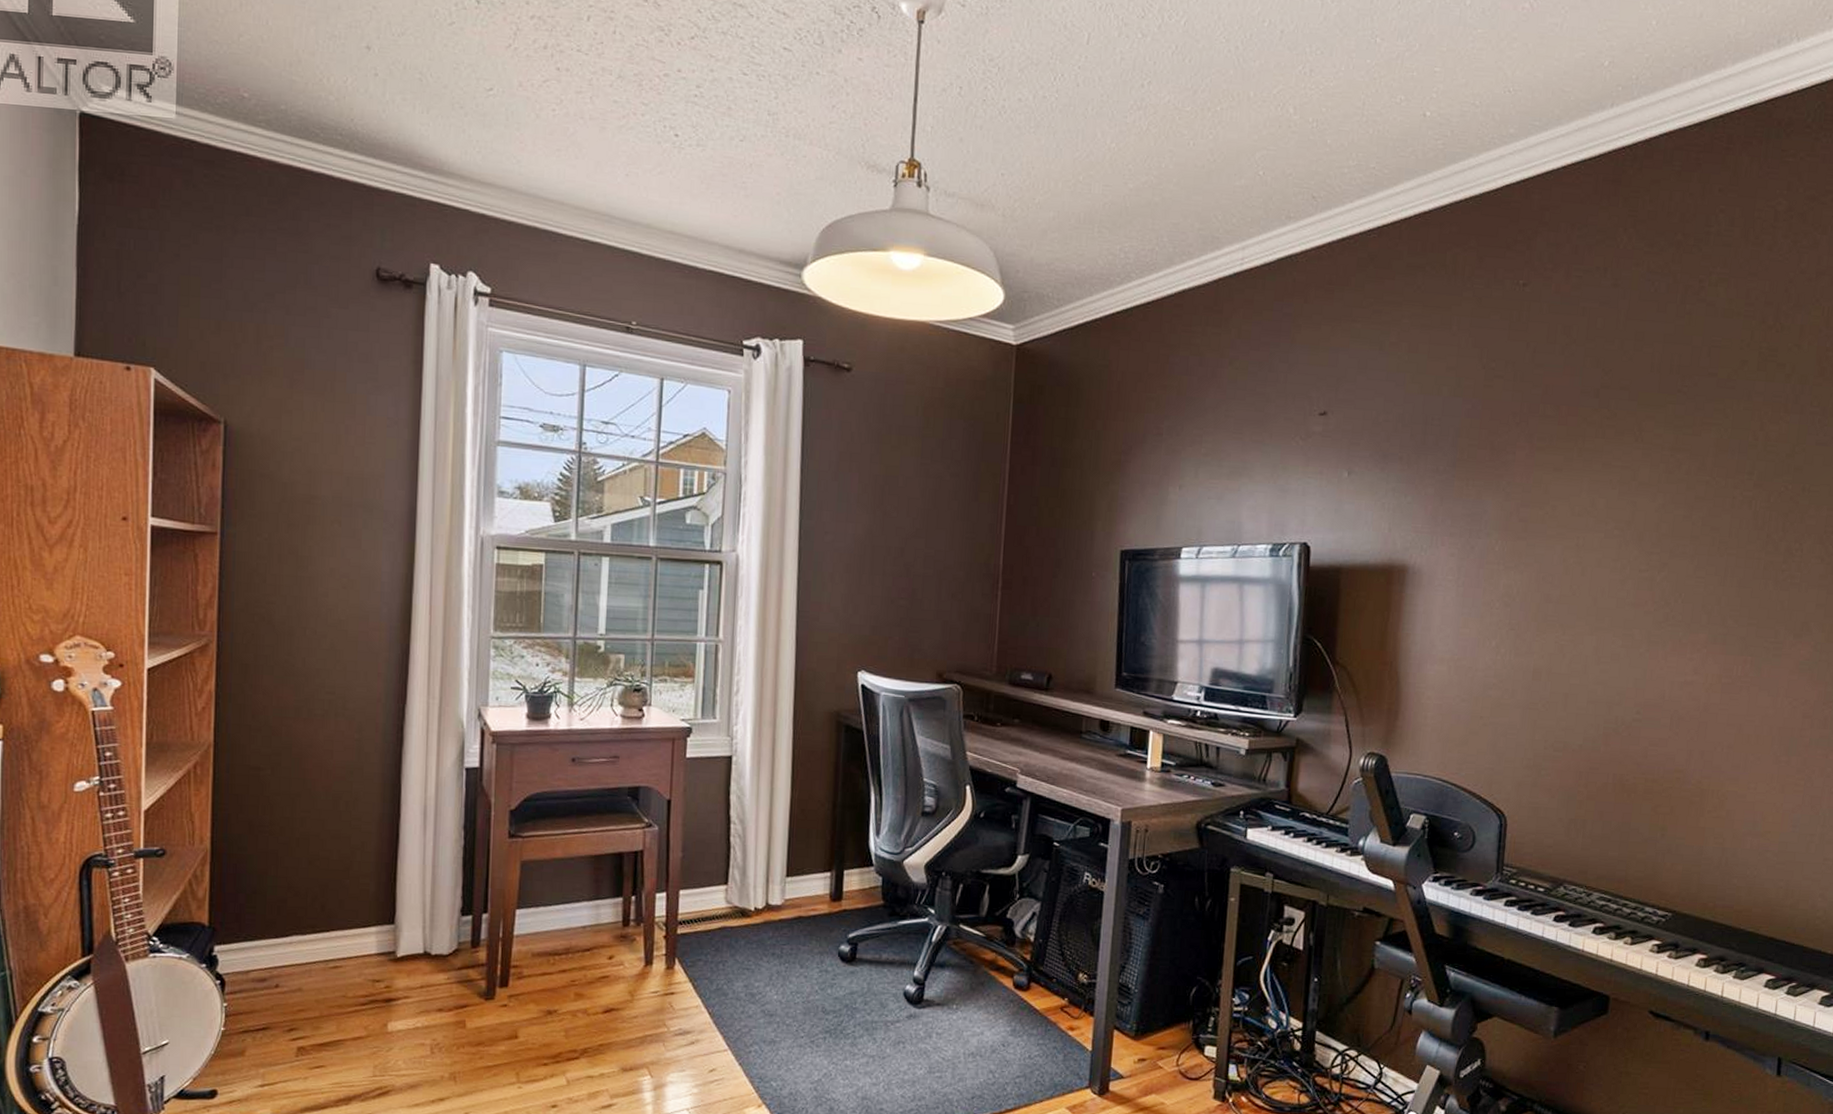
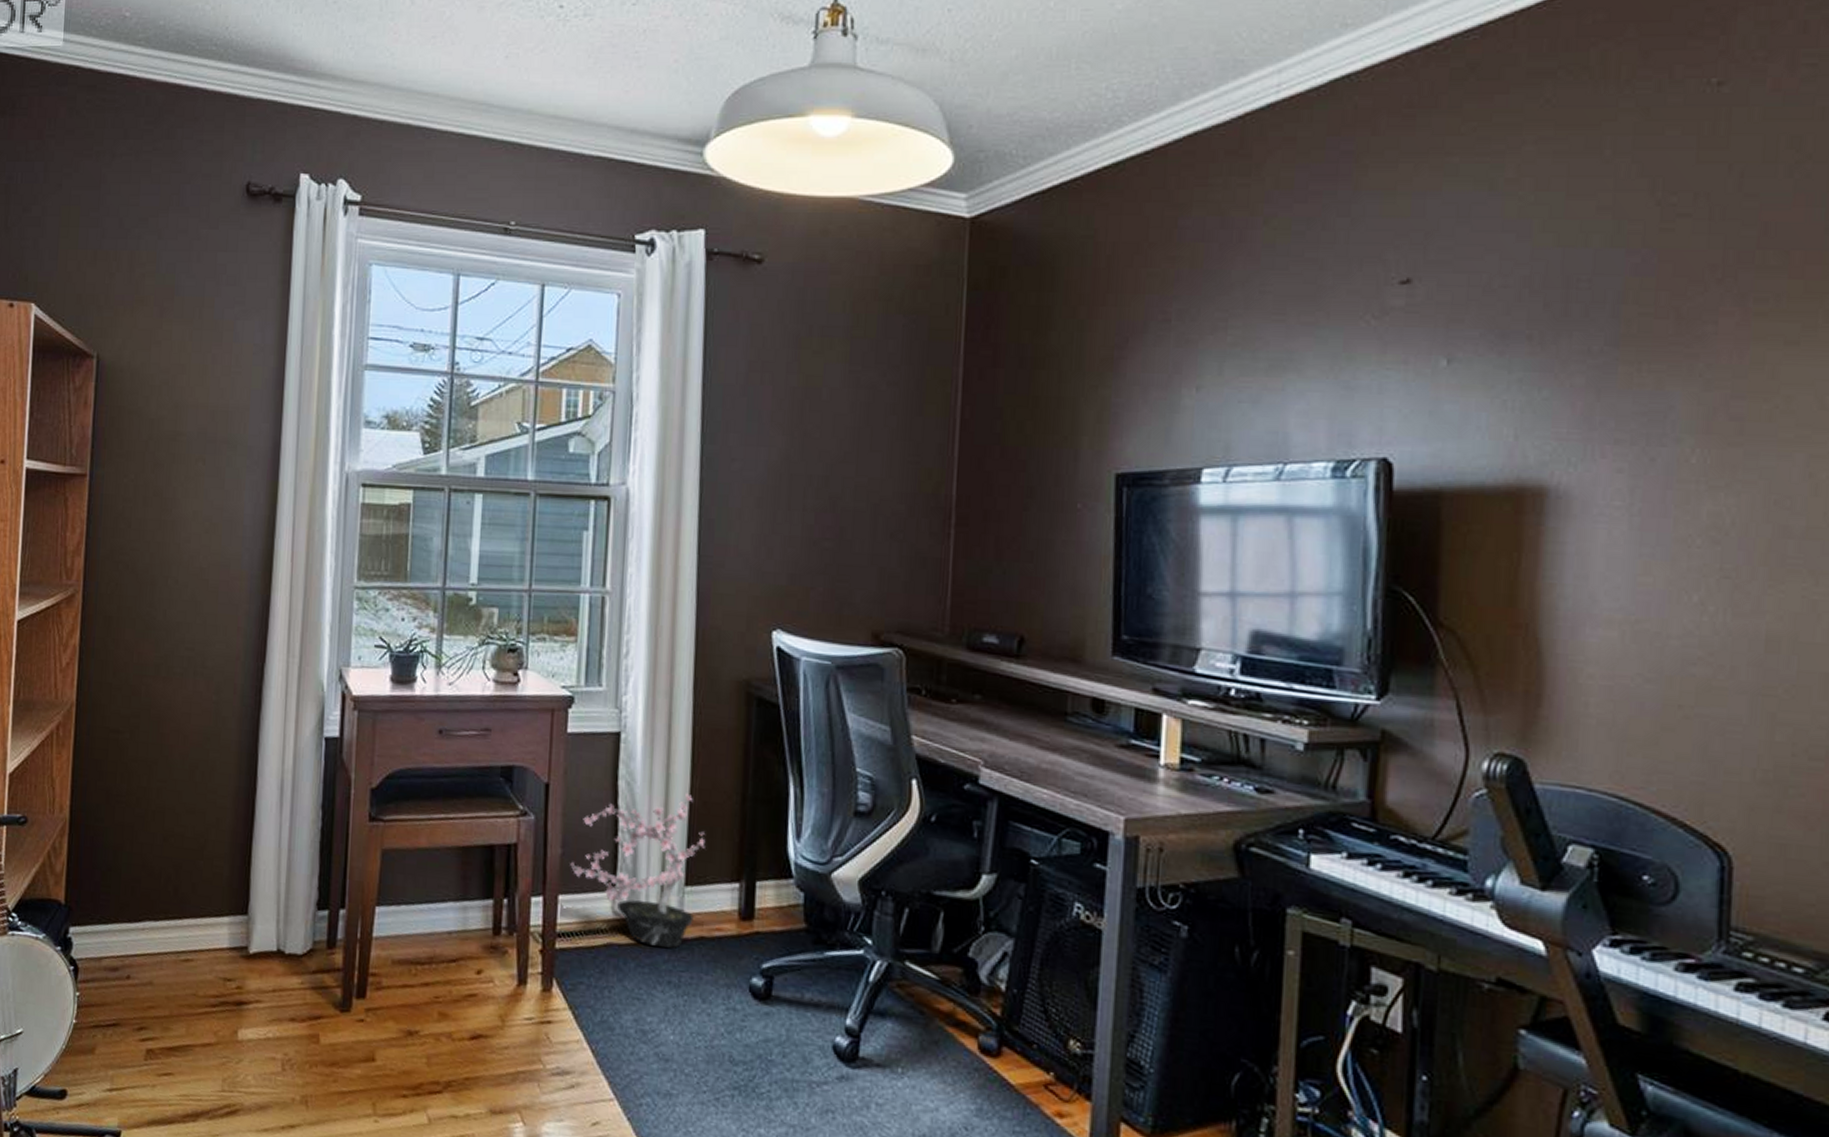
potted plant: none [689,803,803,927] -> present [570,793,706,948]

